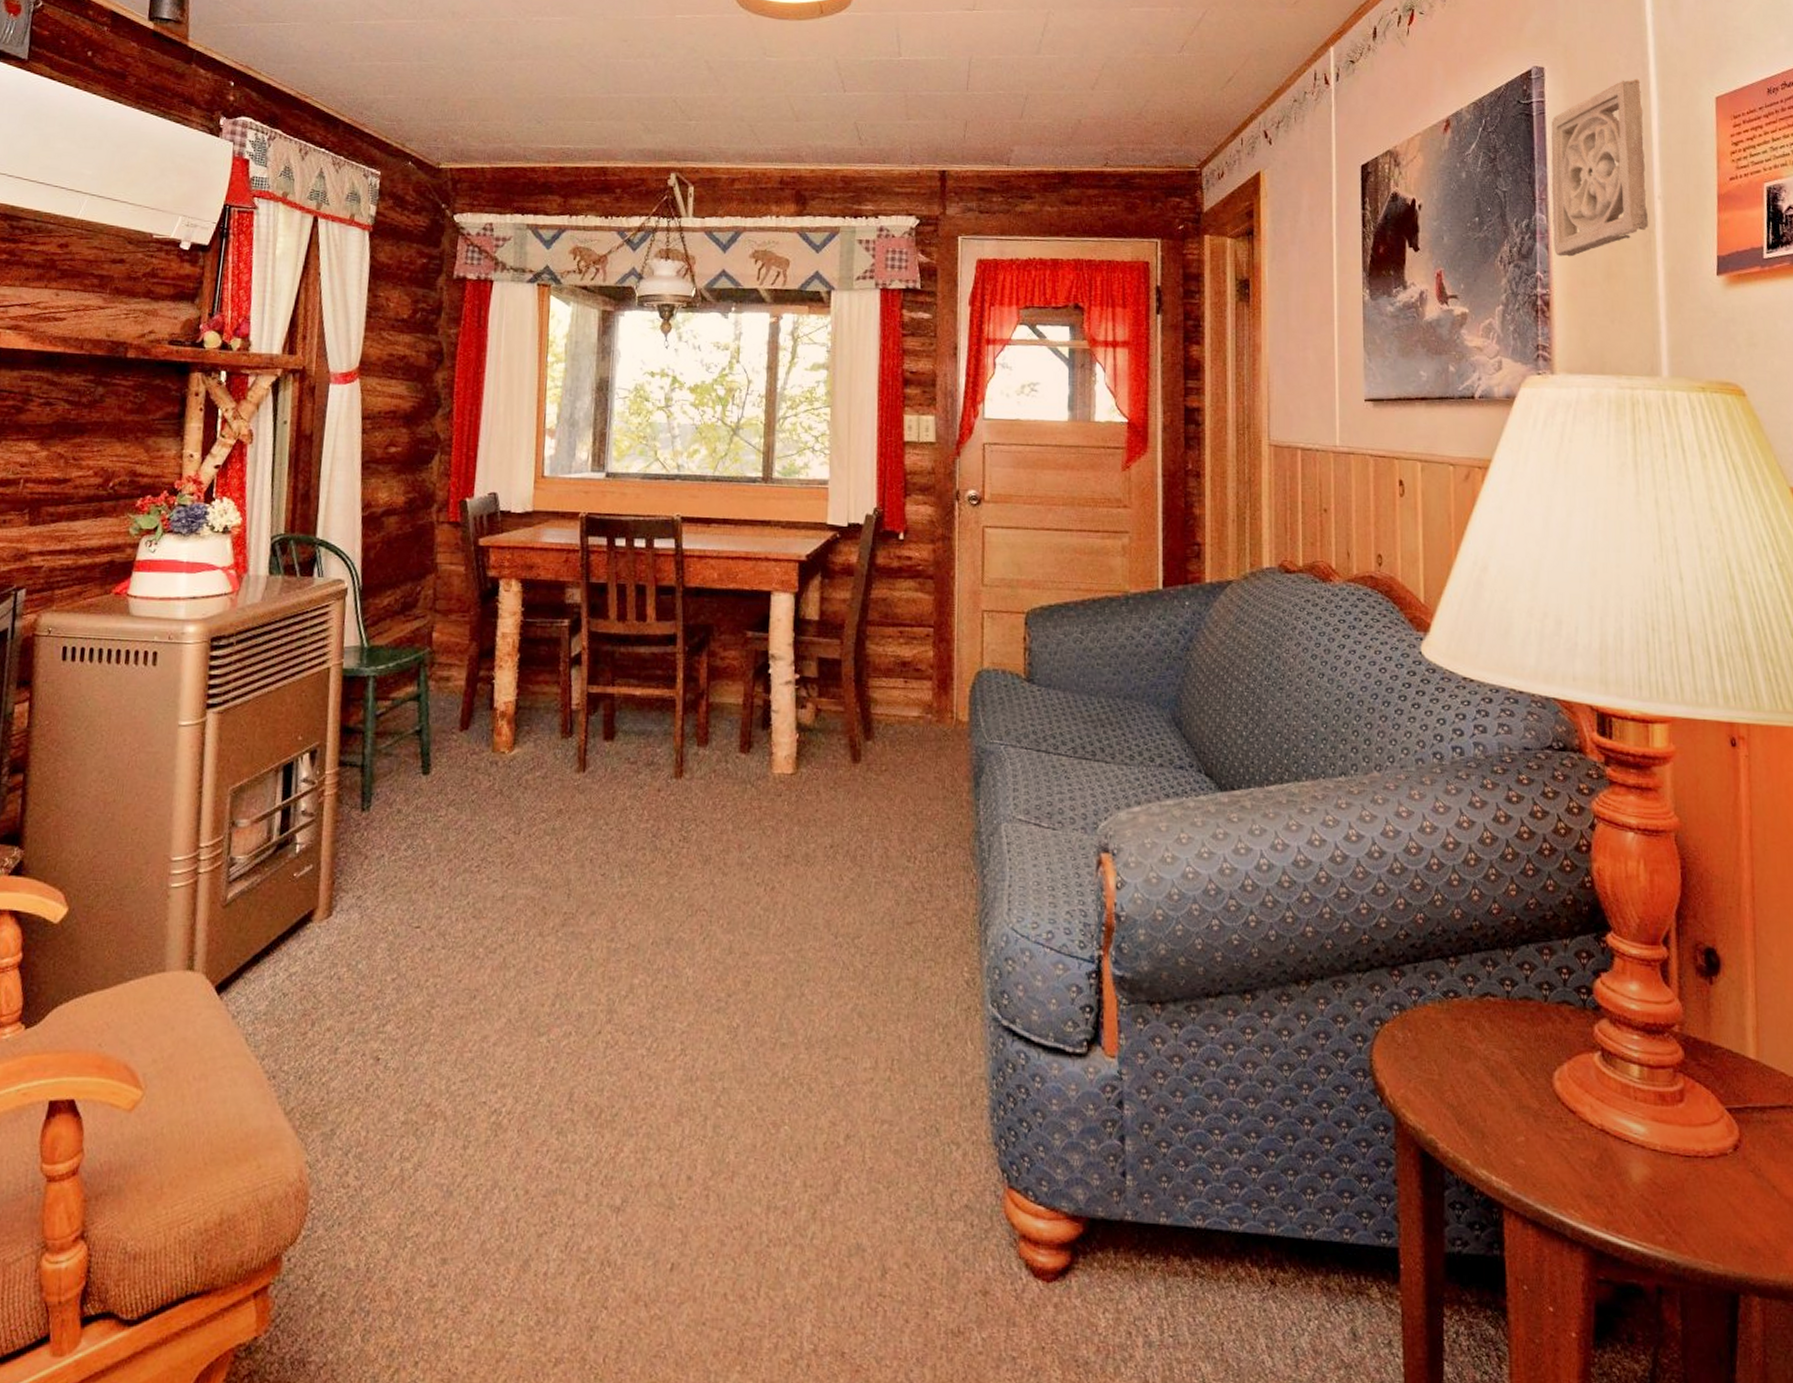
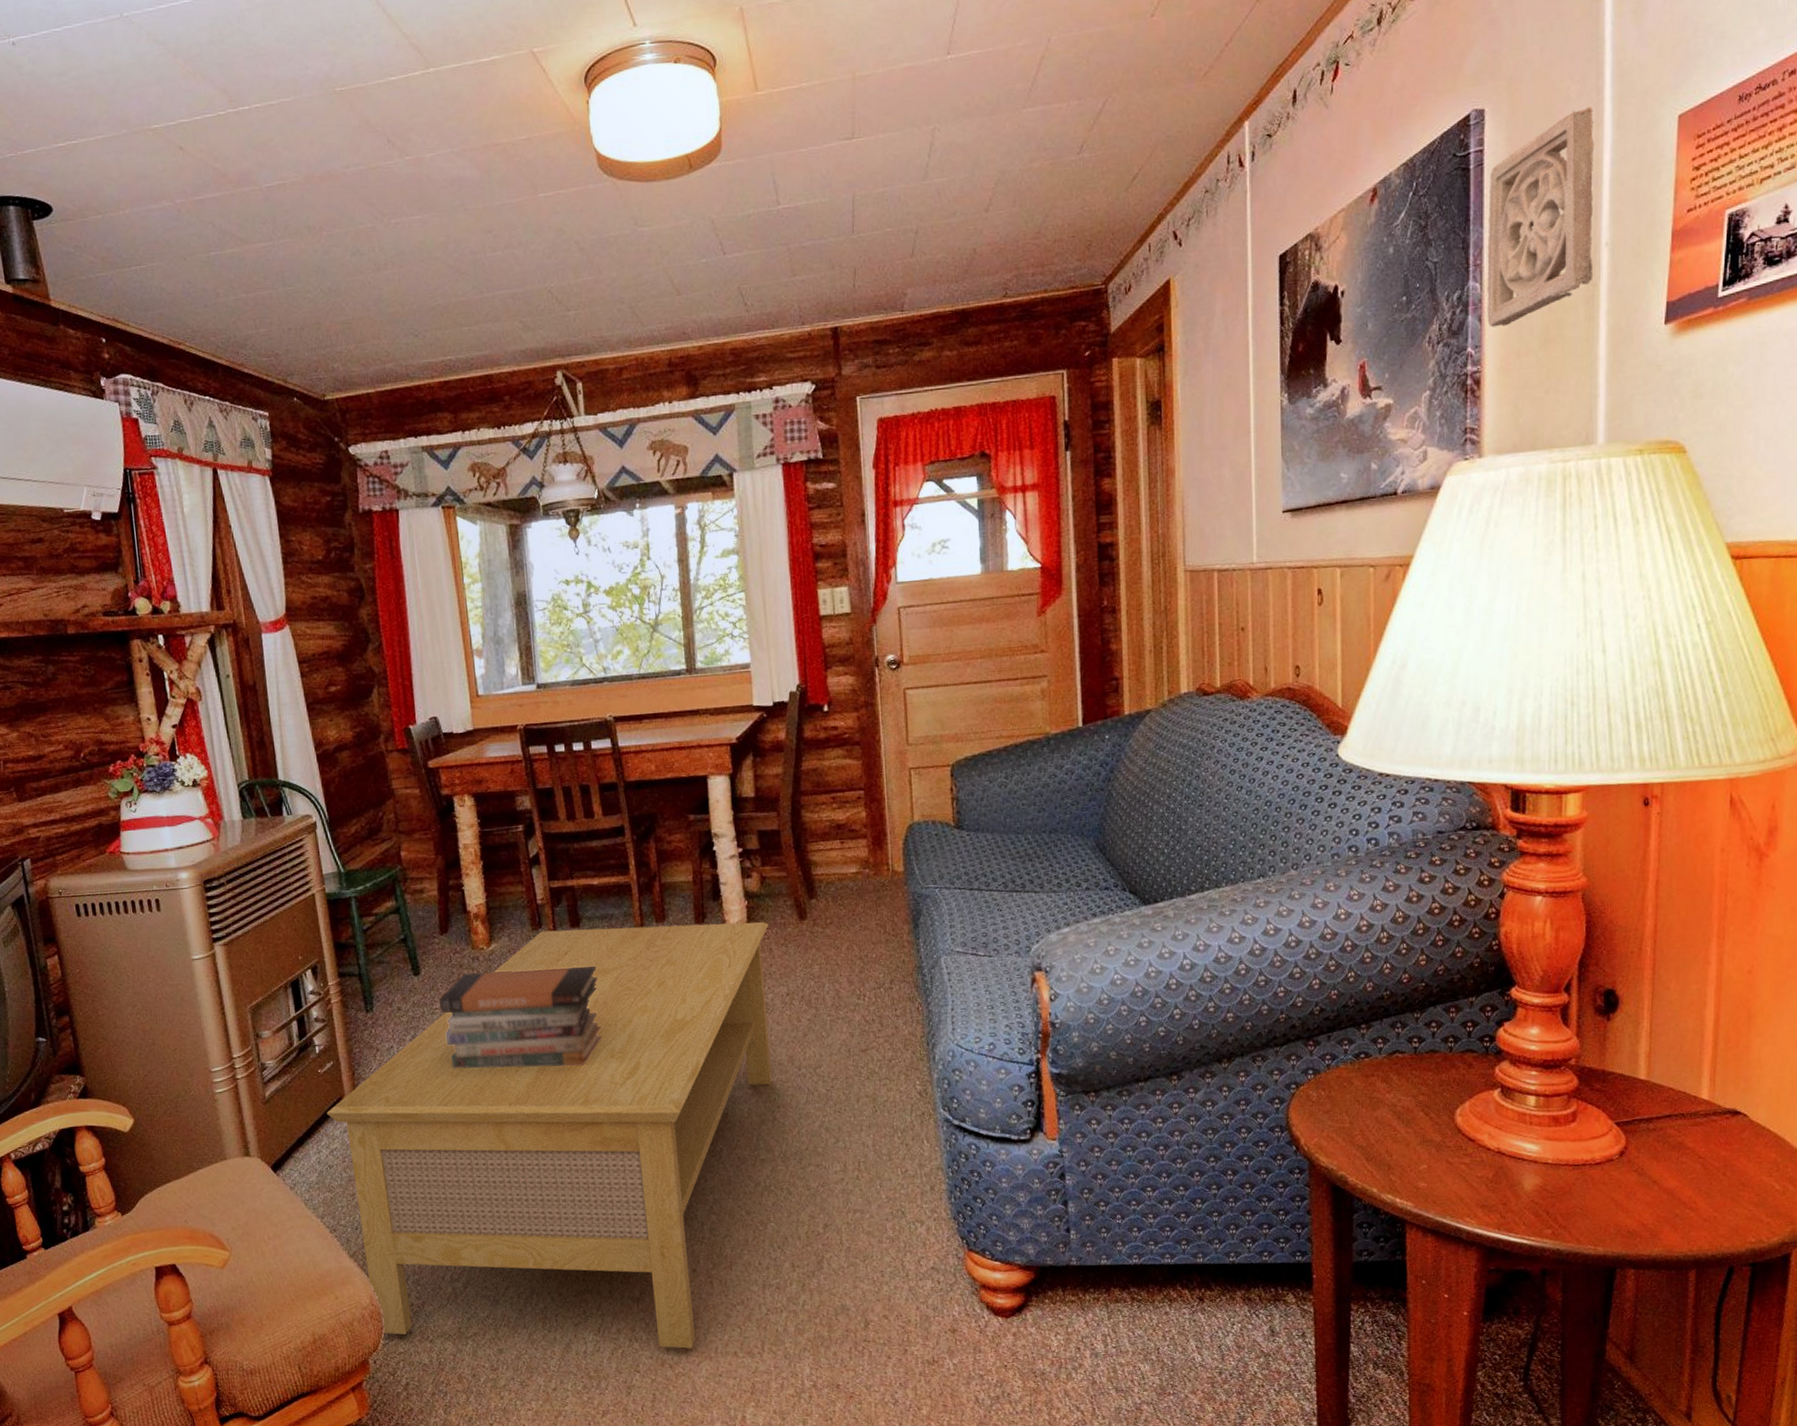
coffee table: none [293,740,819,1283] -> present [326,921,772,1349]
book stack: none [445,779,626,904] -> present [439,966,602,1069]

